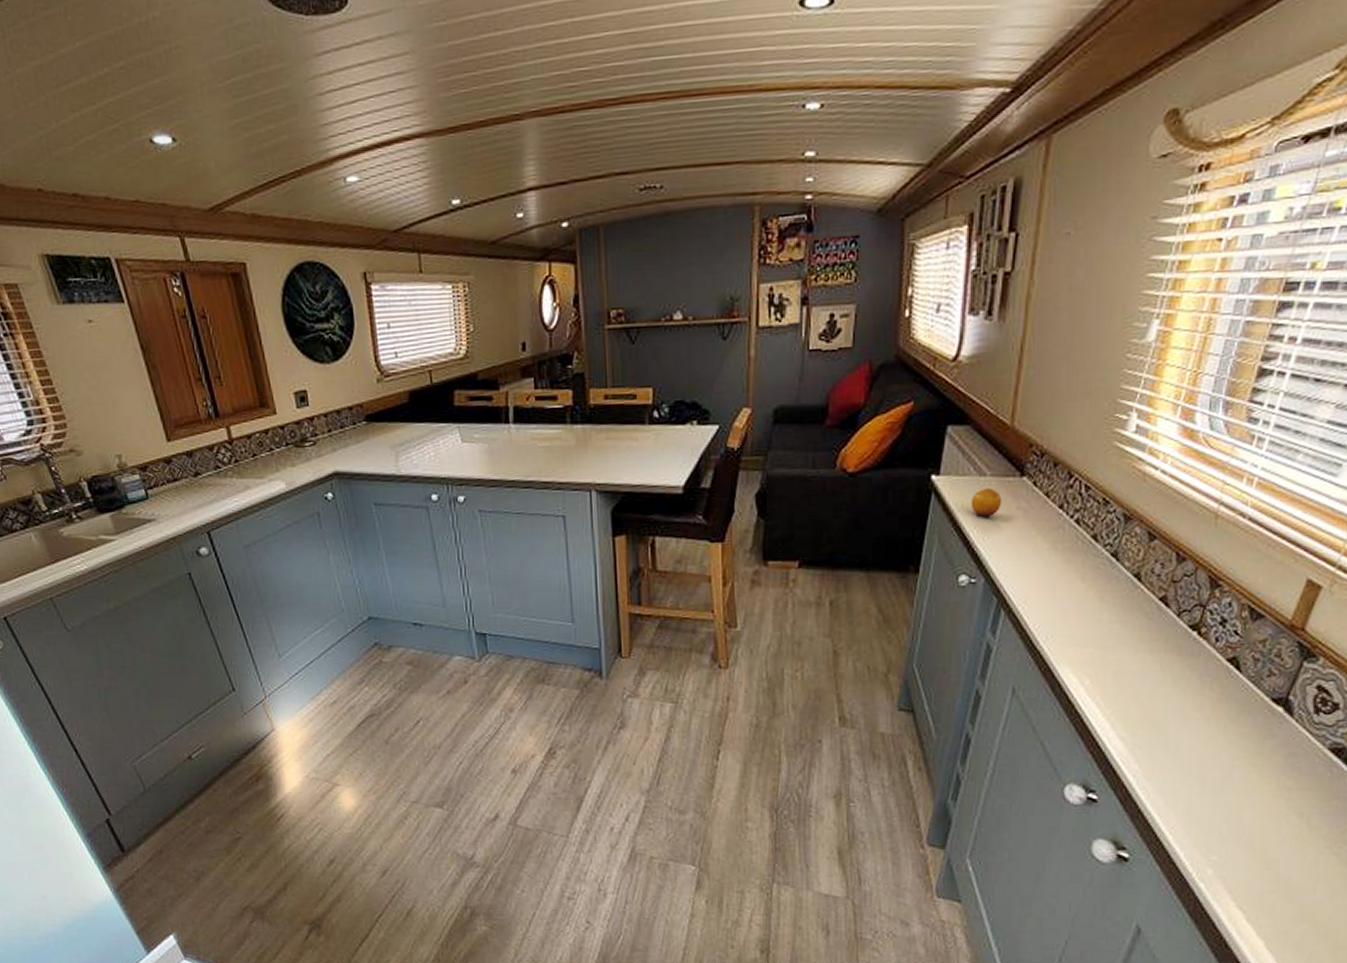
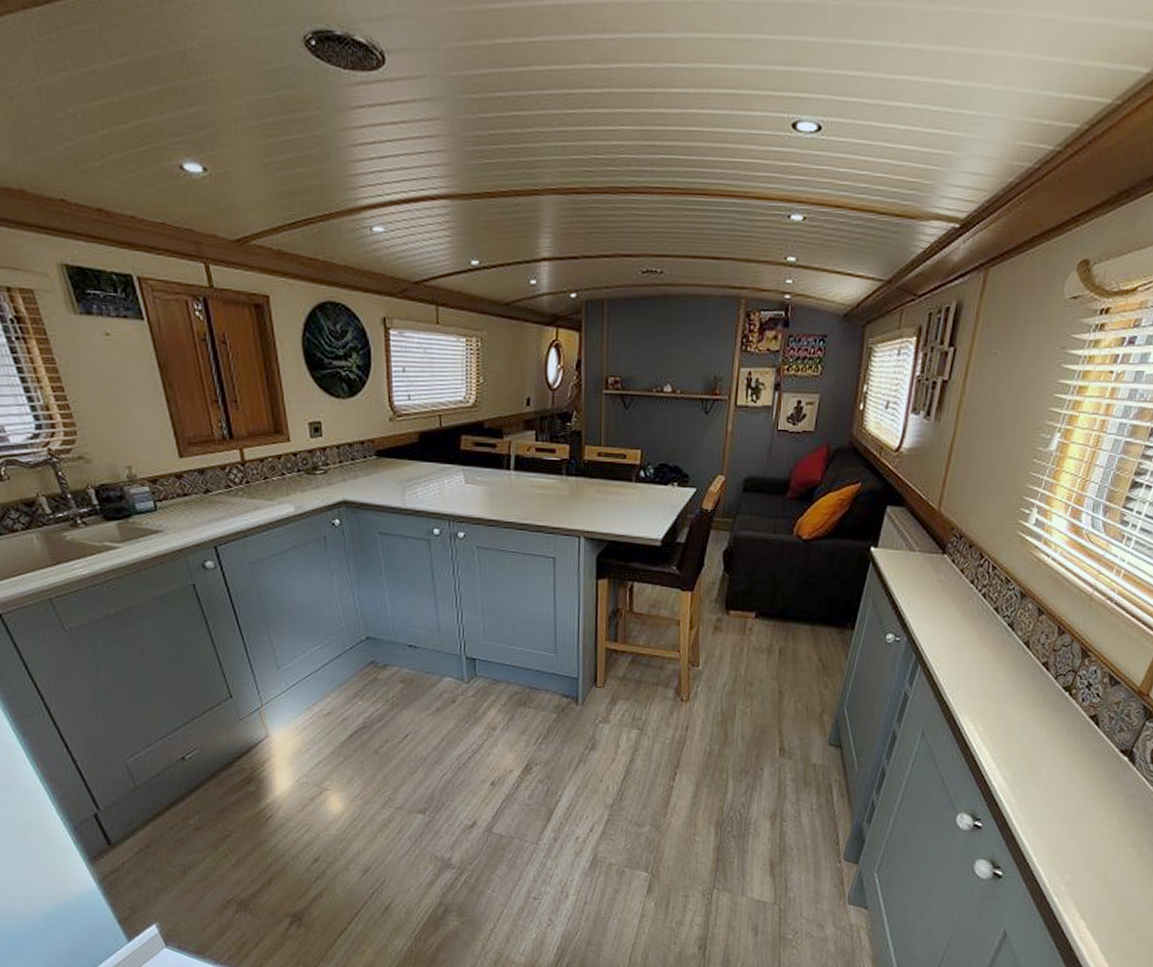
fruit: present [970,488,1002,518] -> none [900,562,927,587]

